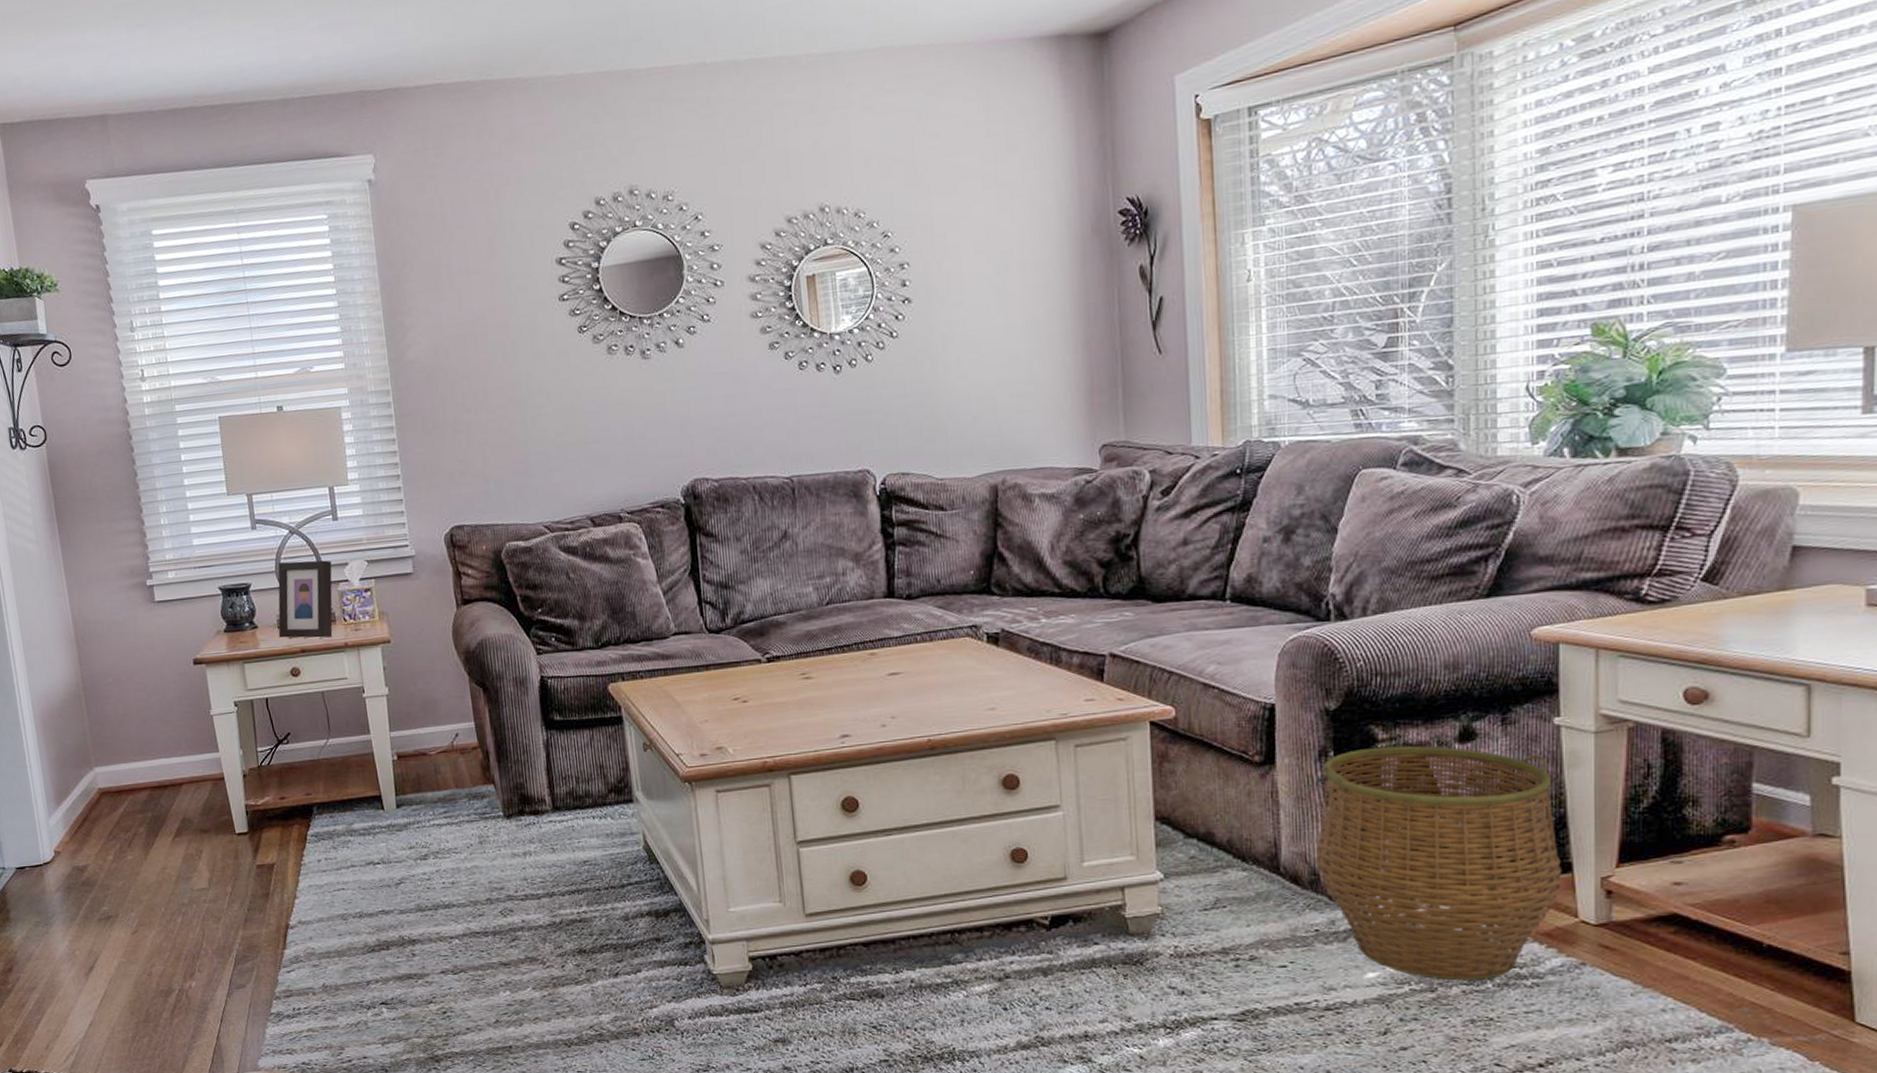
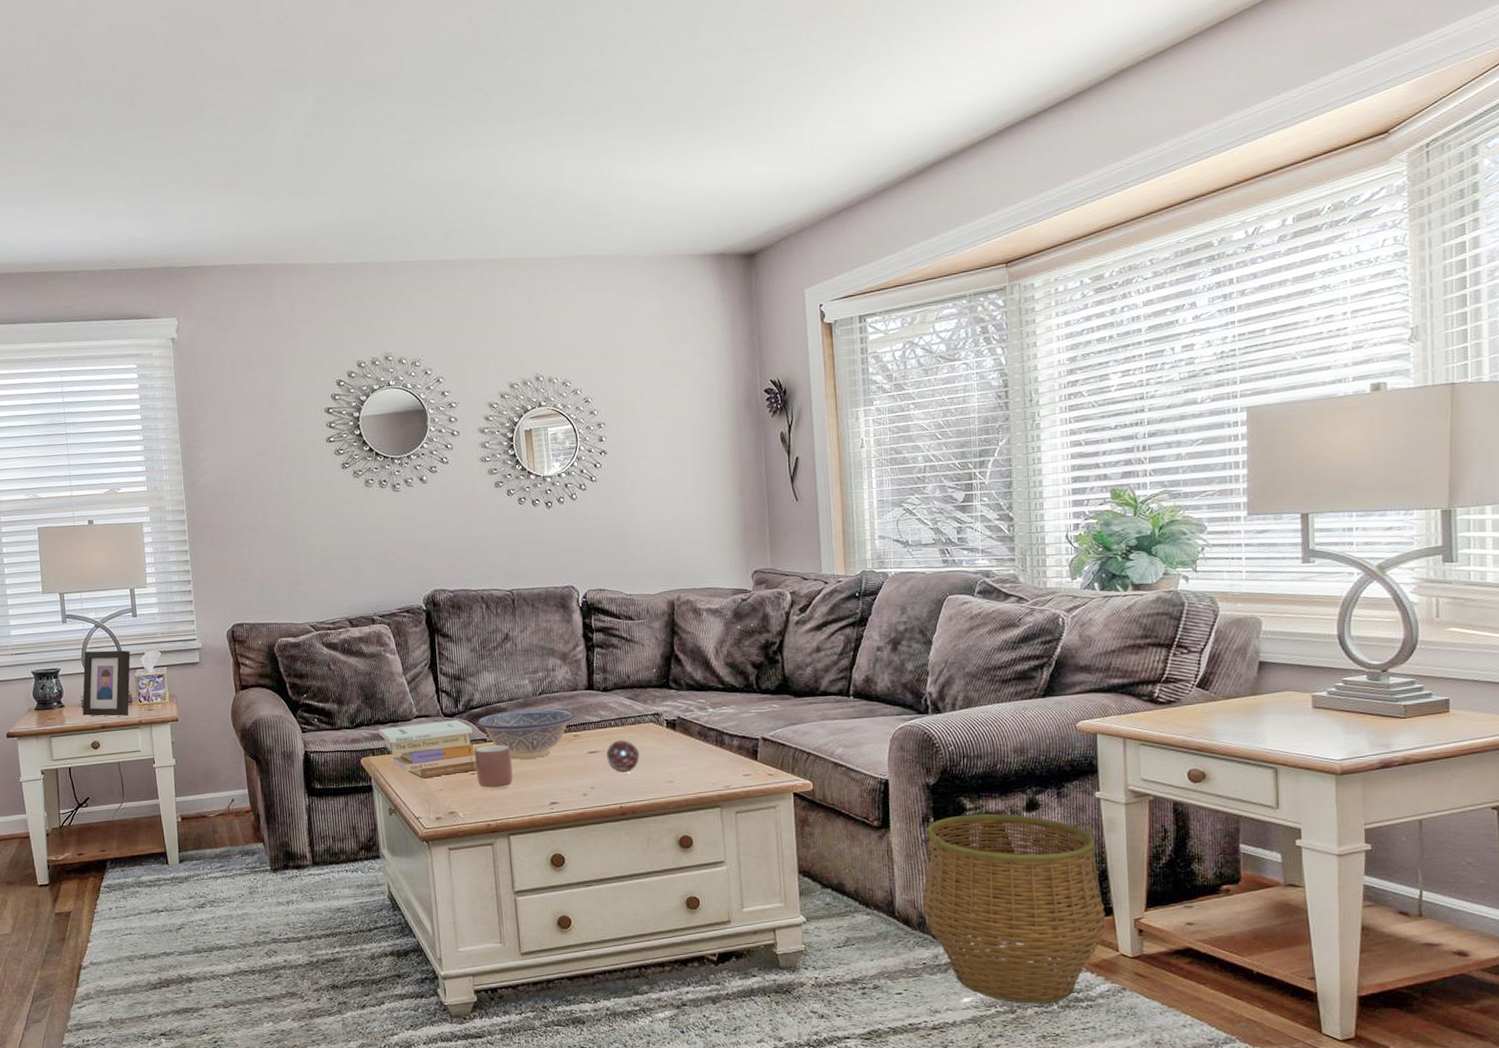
books: none [629,637,750,708] -> present [378,720,477,779]
mug: none [745,665,795,721] -> present [473,744,513,790]
decorative bowl: none [748,621,872,684] -> present [476,708,575,759]
yo-yo: none [911,657,953,699] -> present [607,739,640,773]

